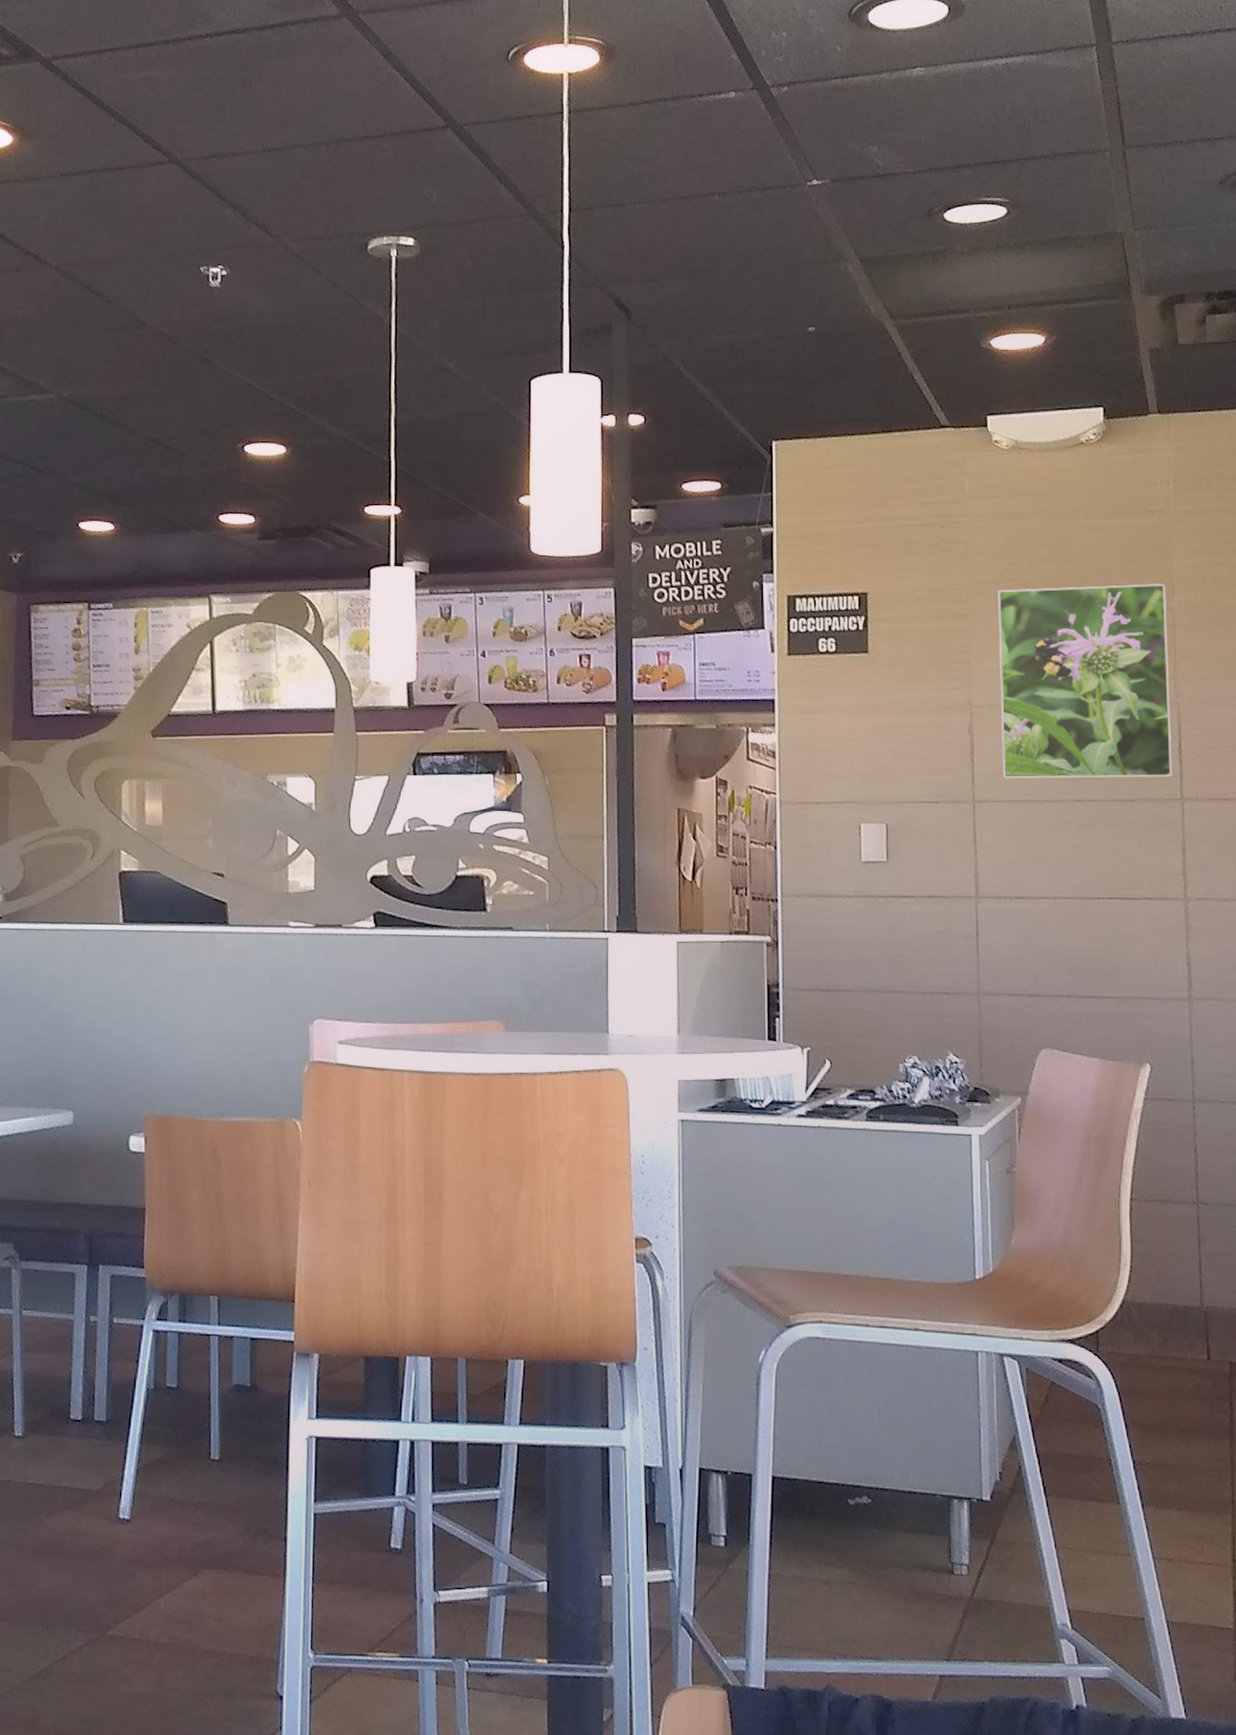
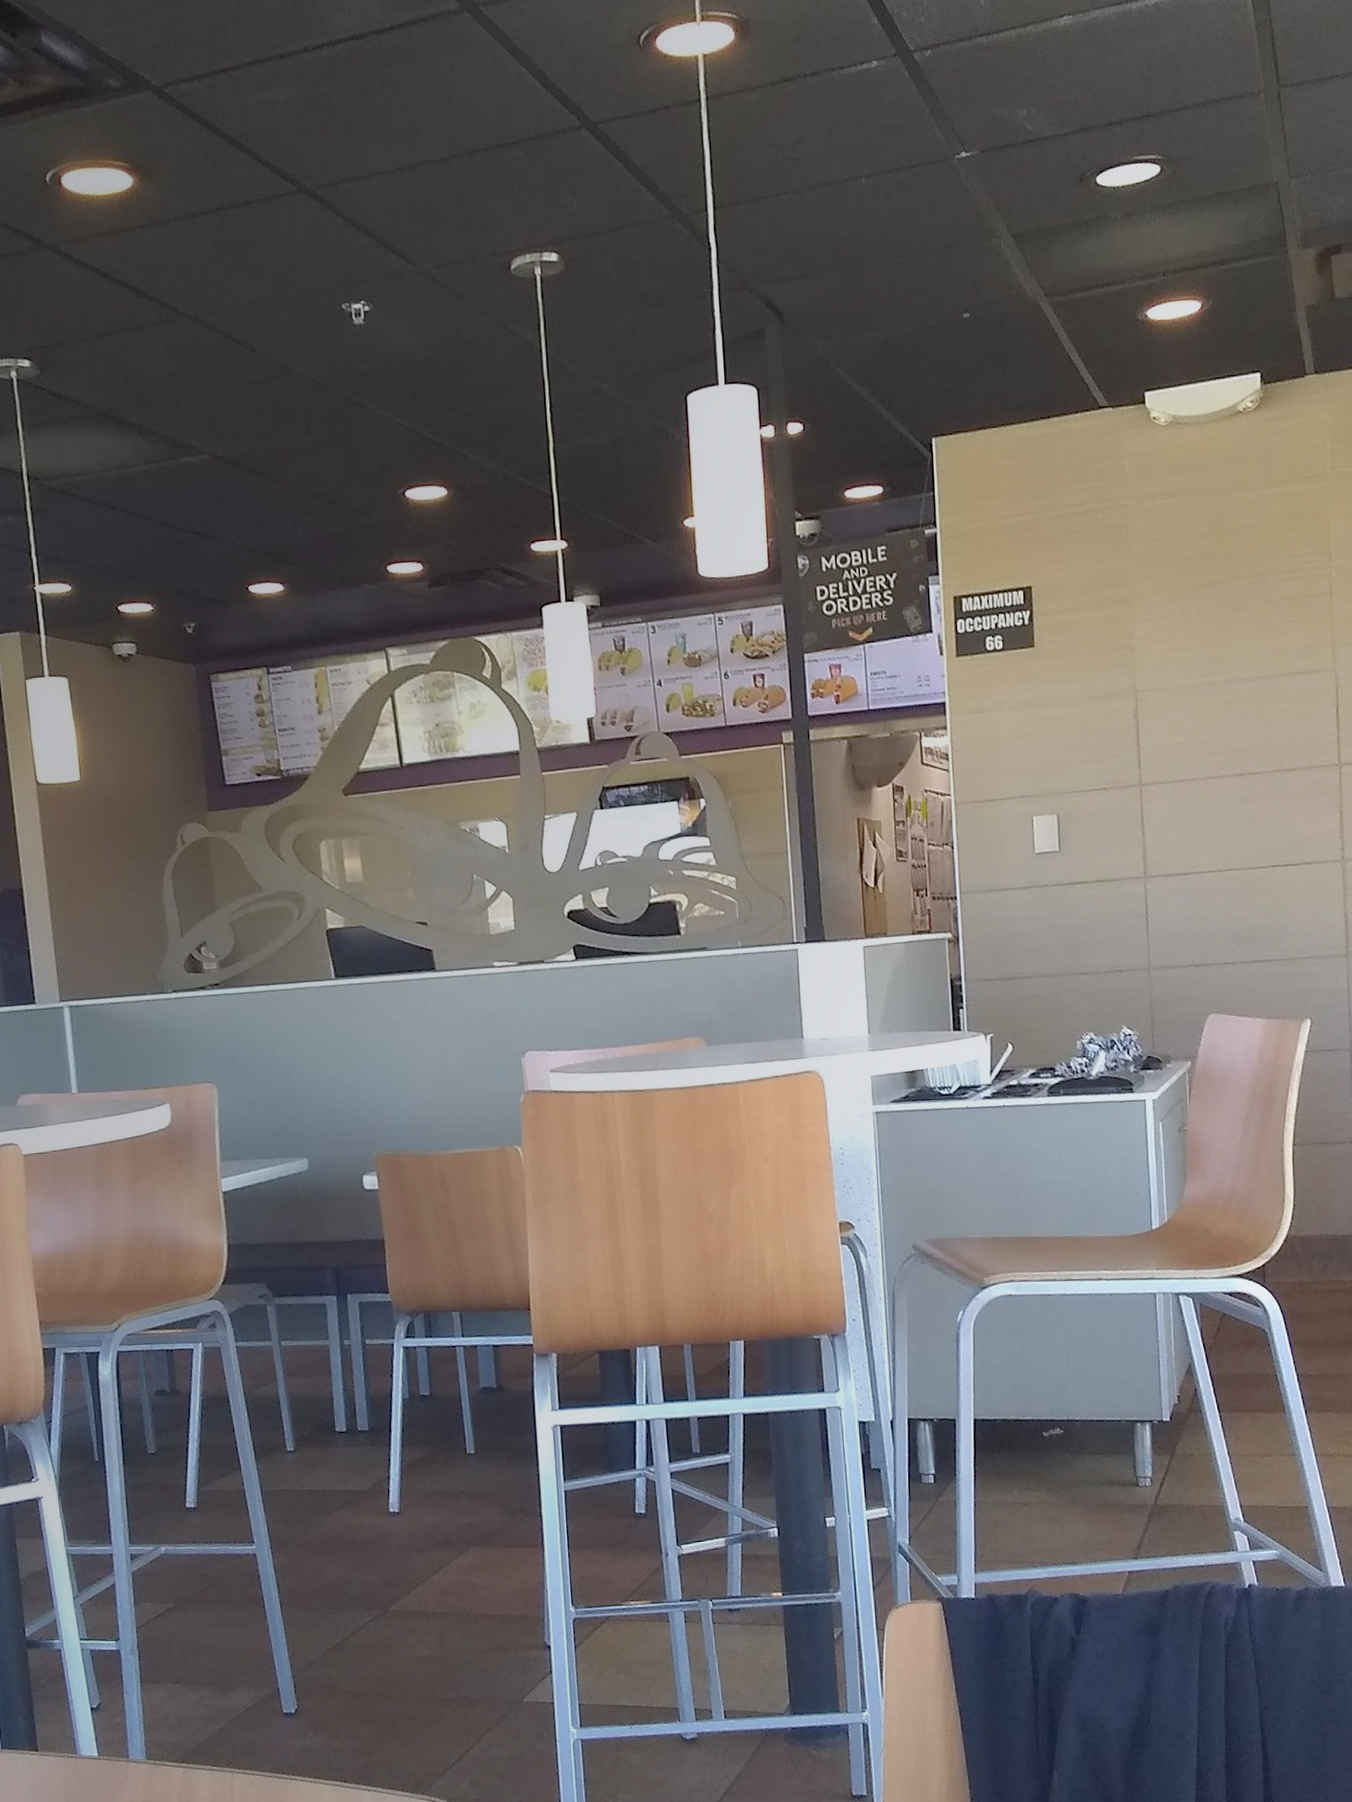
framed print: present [997,583,1173,780] -> none [1159,550,1331,760]

